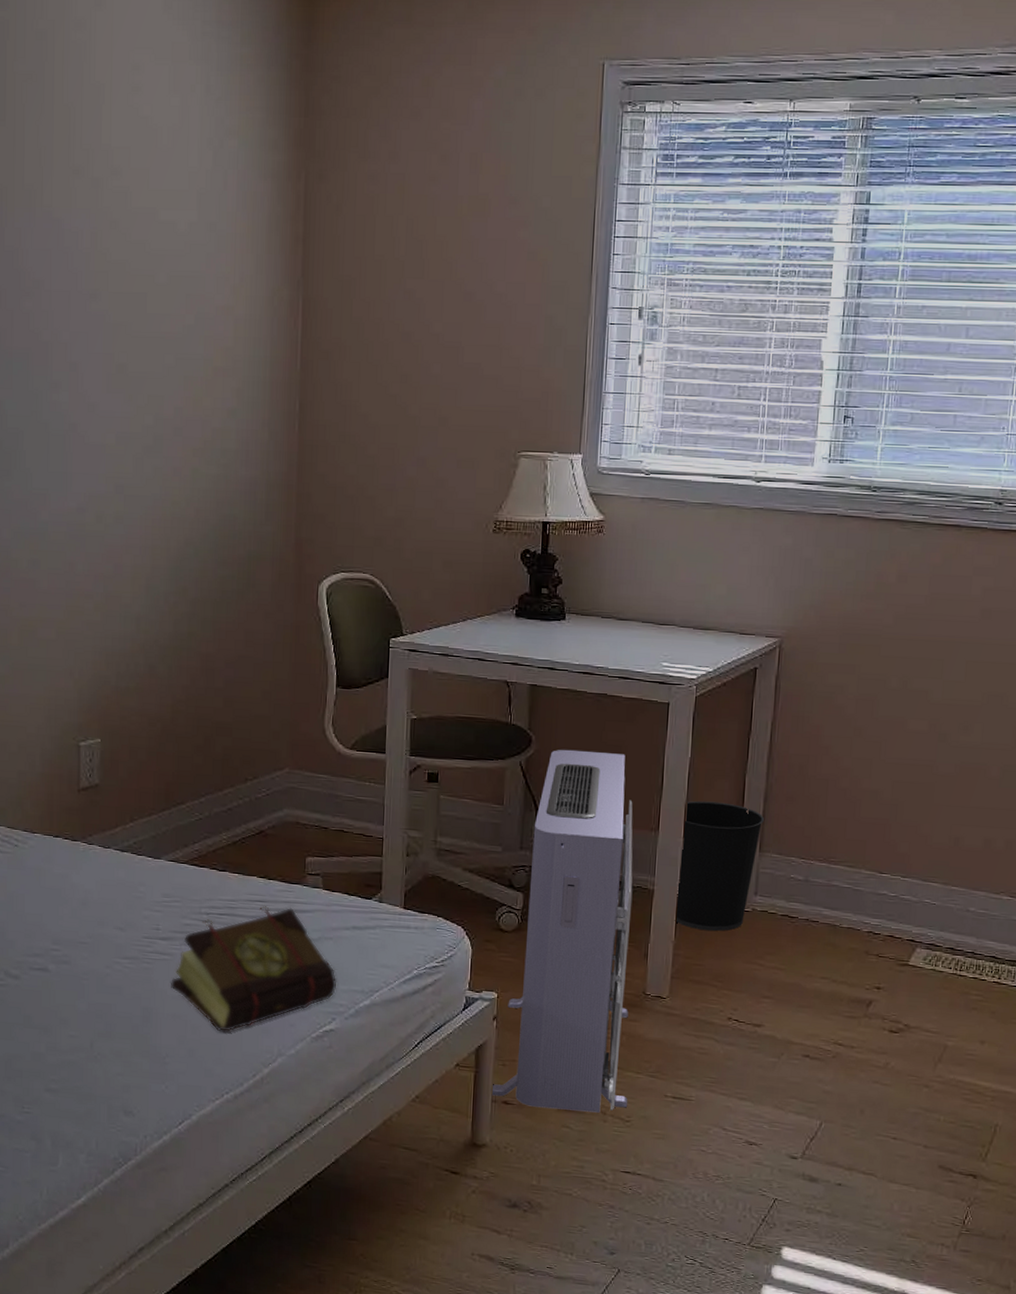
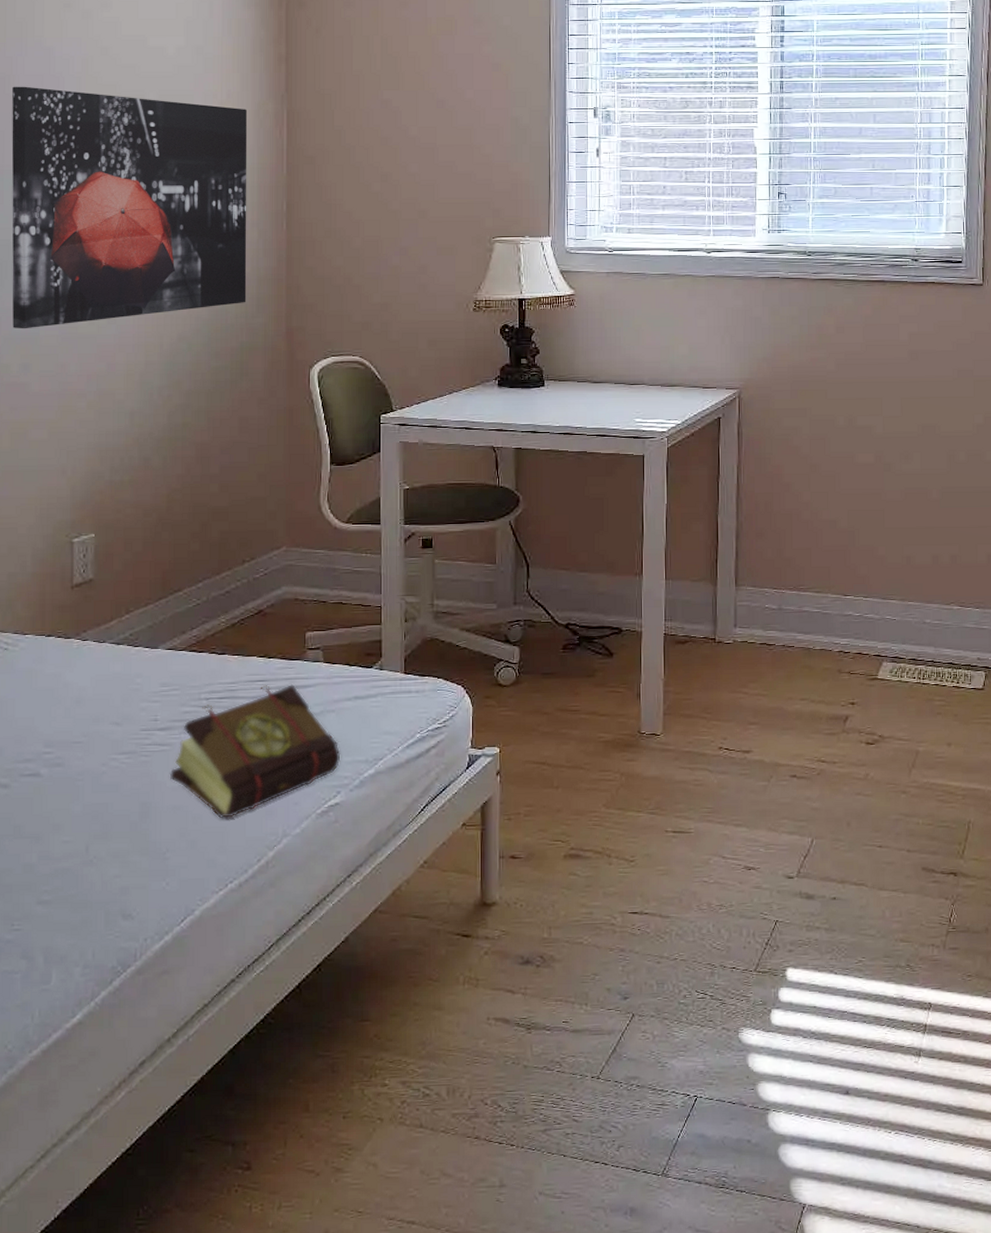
wall art: none [20,261,261,524] -> present [11,86,248,329]
air purifier: present [490,749,633,1113] -> none [497,505,631,858]
wastebasket: present [674,800,765,931] -> none [662,543,738,666]

